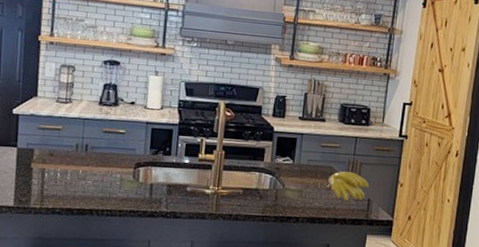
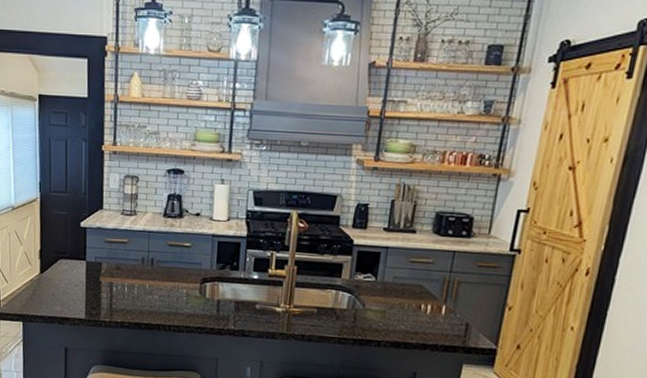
banana: present [327,171,370,201] -> none [415,291,469,325]

